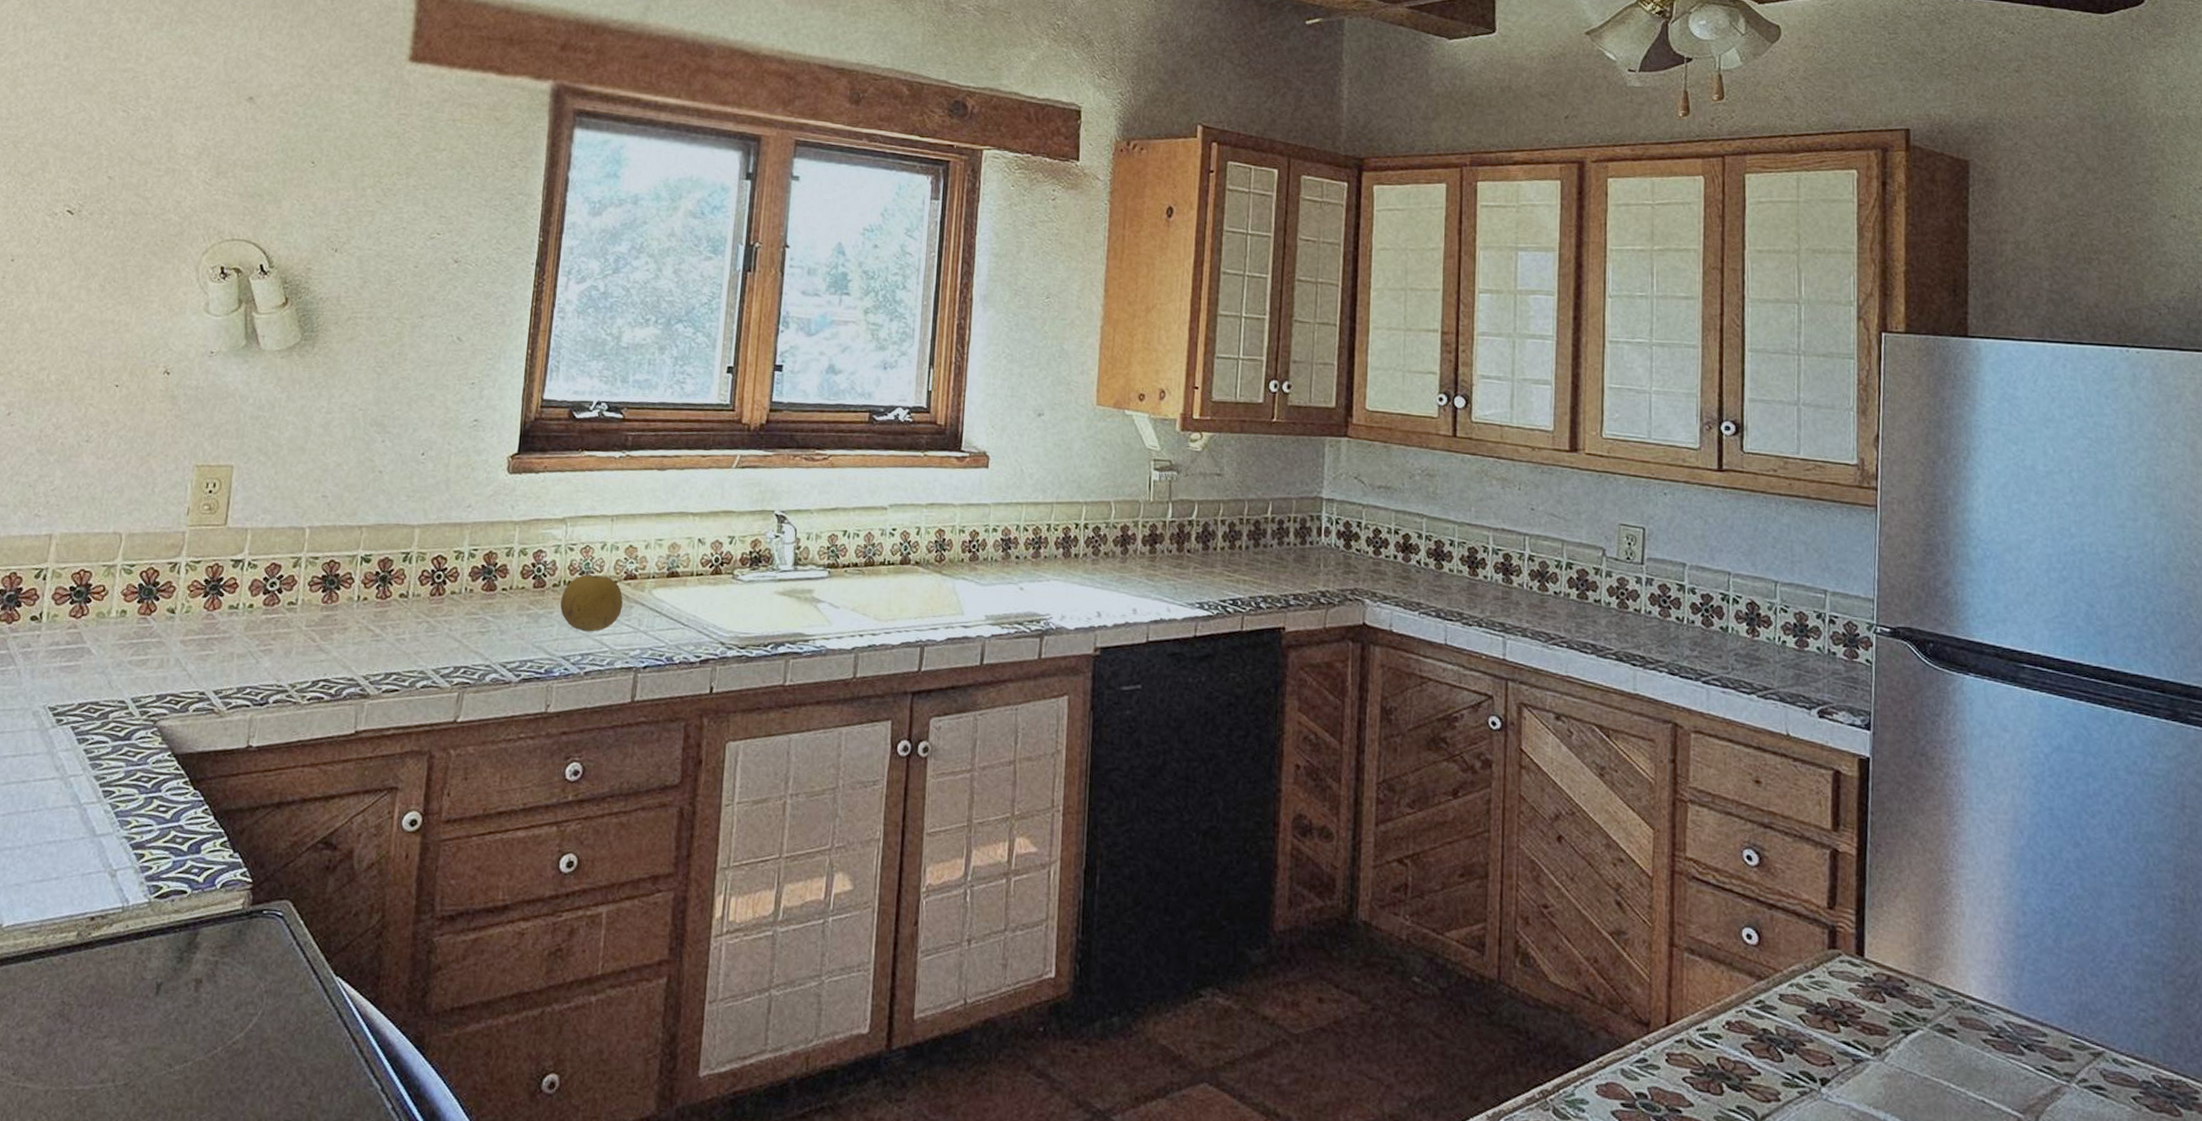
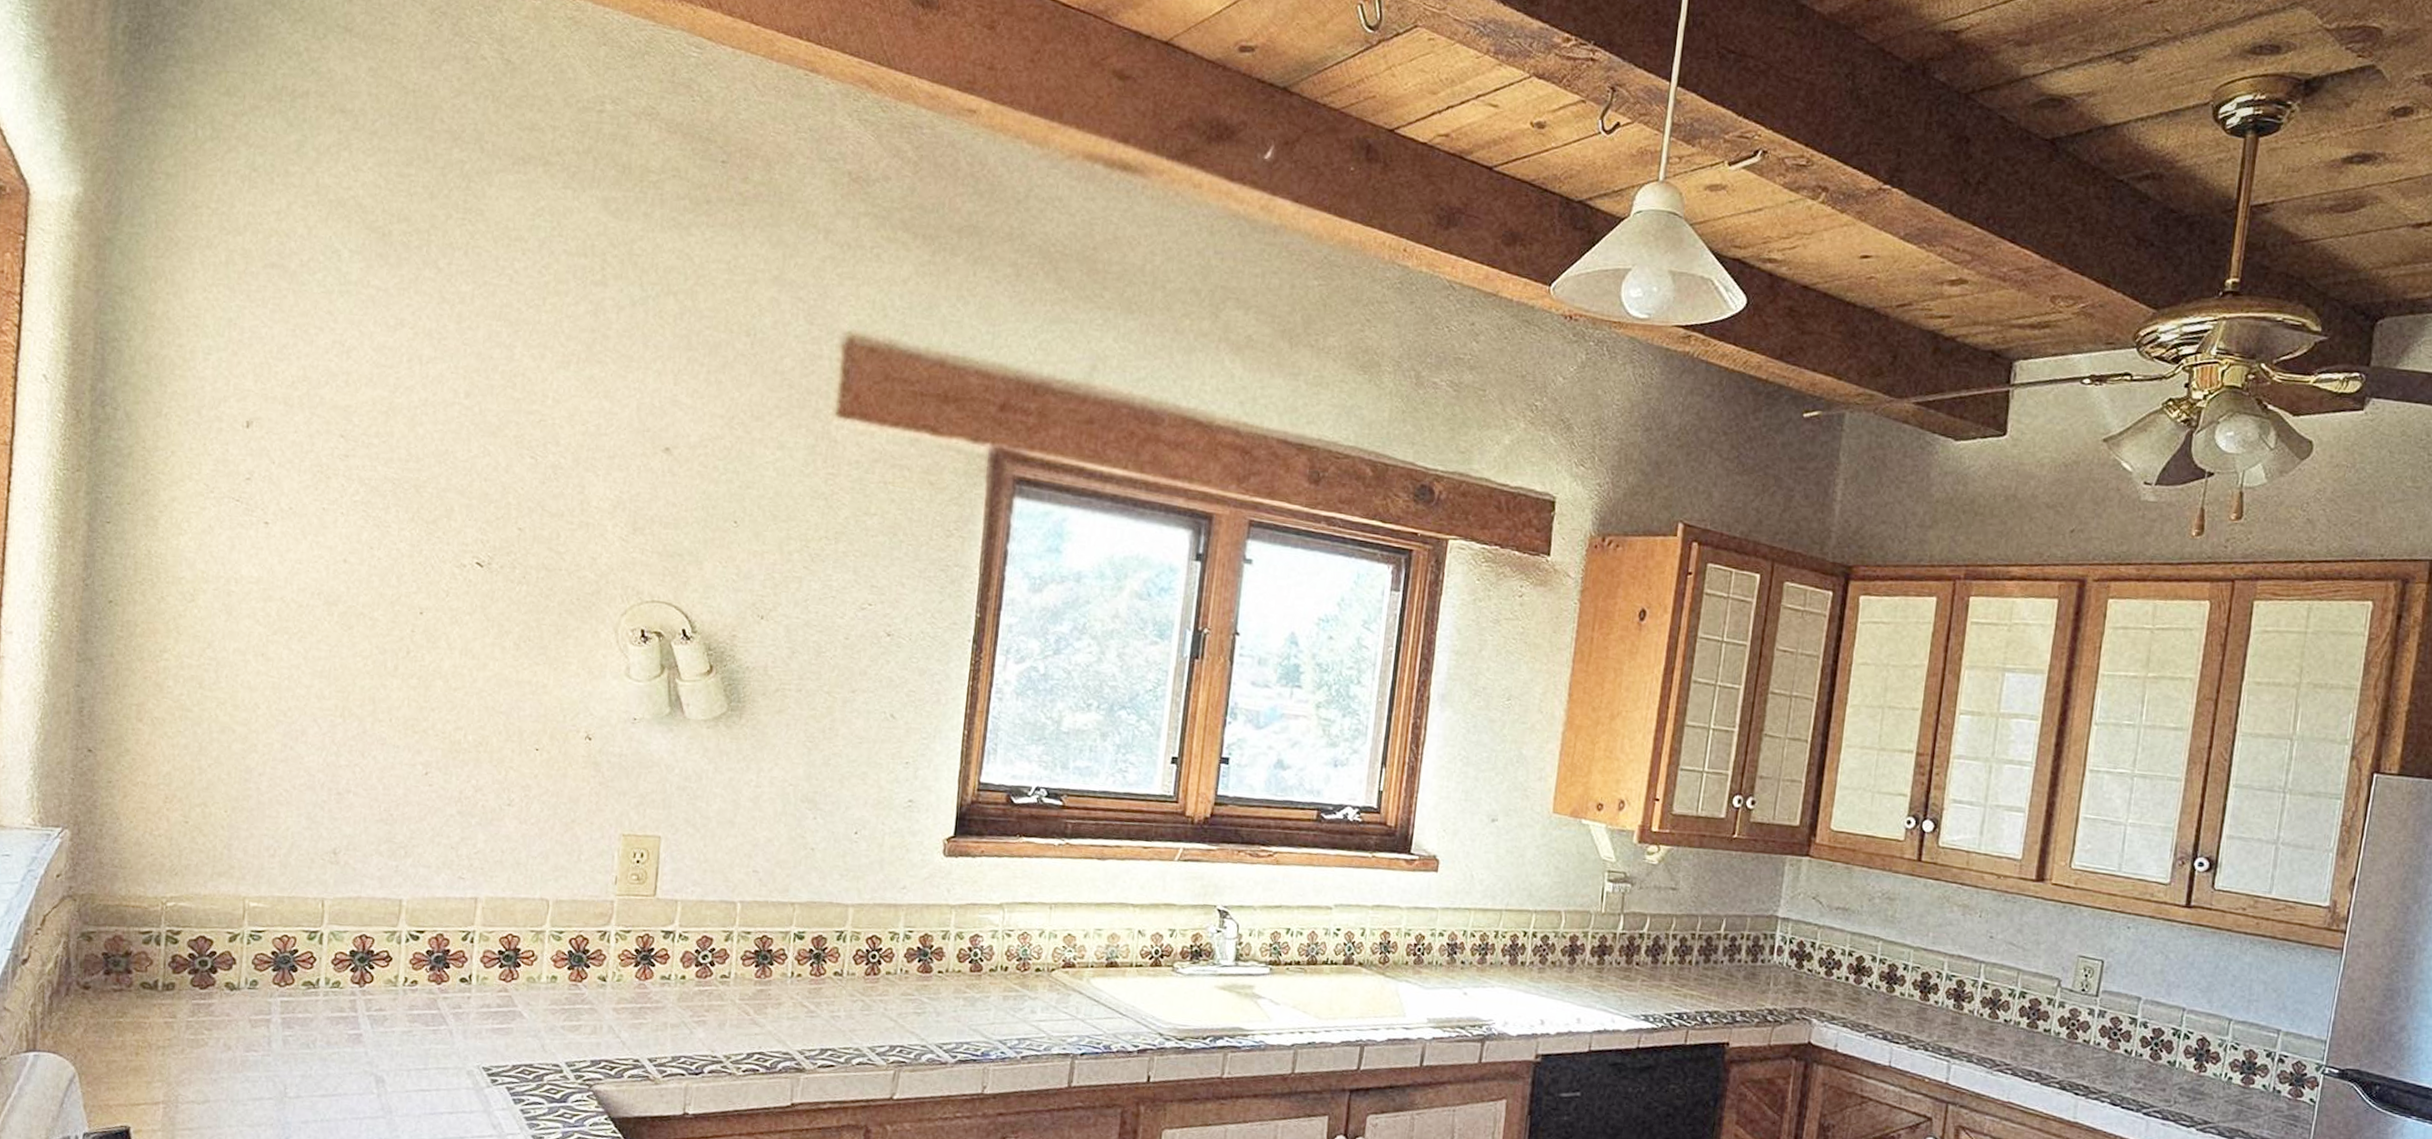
fruit: present [560,575,623,632] -> none [997,961,1061,1018]

